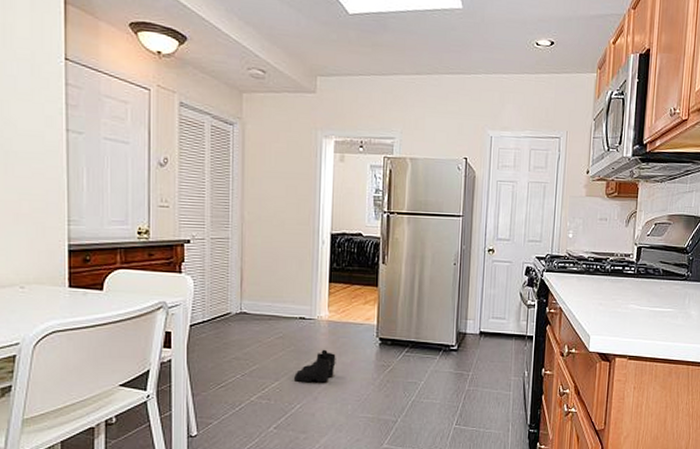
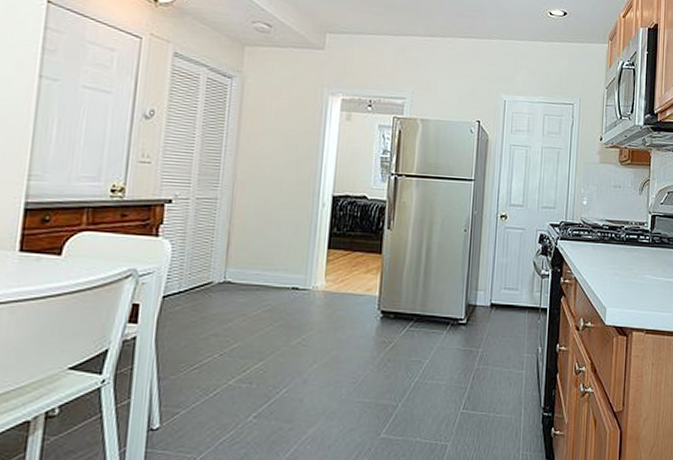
boots: present [294,349,336,383] -> none [282,323,332,363]

